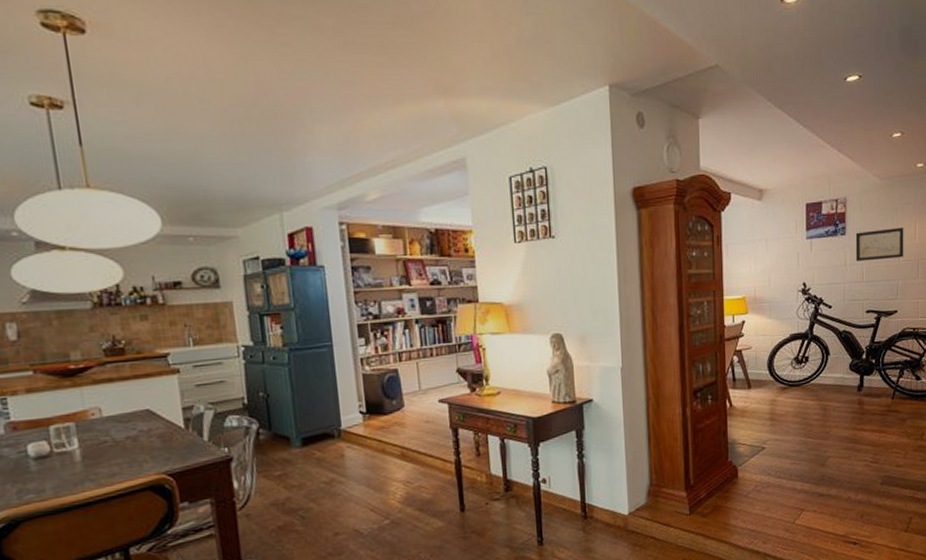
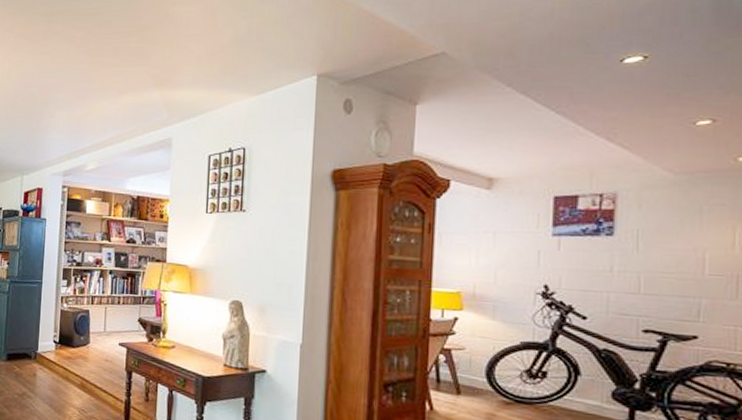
wall art: present [855,227,904,262] -> none [628,233,713,271]

